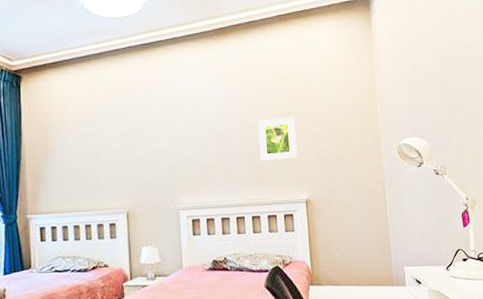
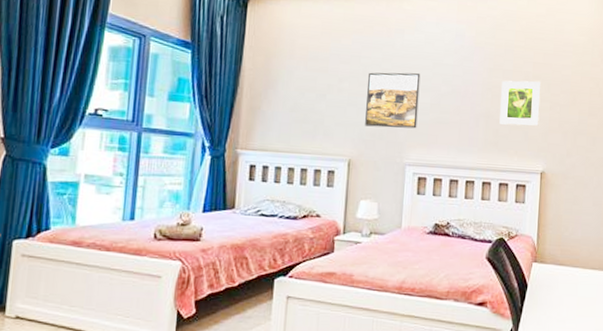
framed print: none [135,124,185,179] -> present [365,72,421,129]

